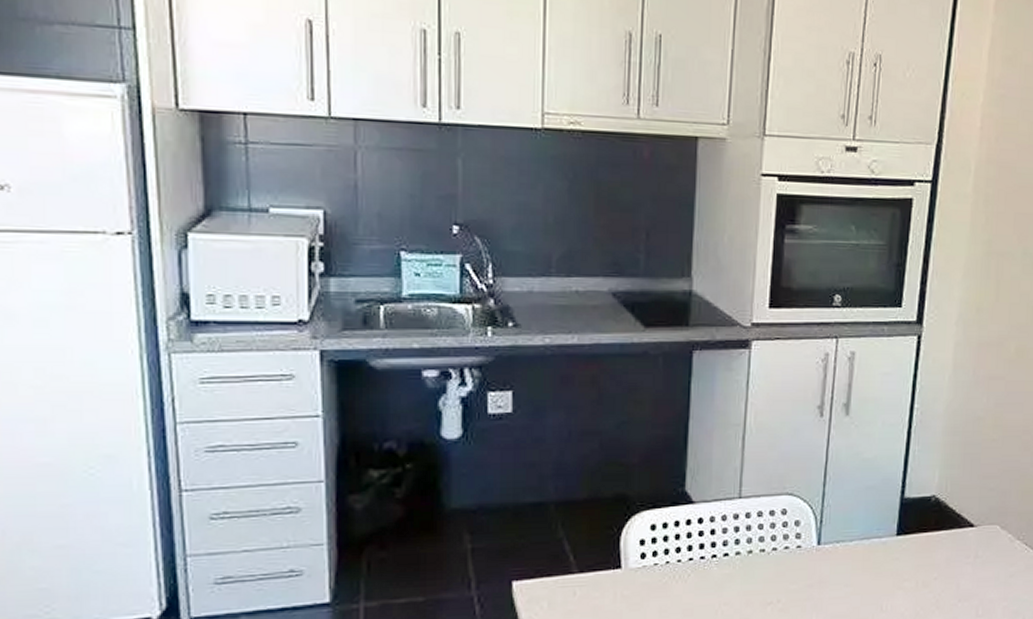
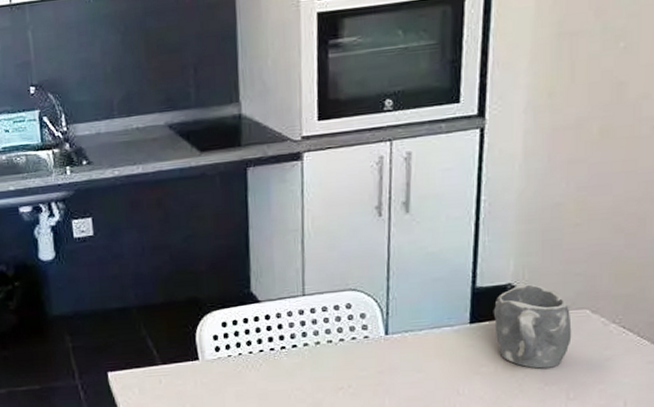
mug: none [918,496,984,584] -> present [493,283,572,369]

